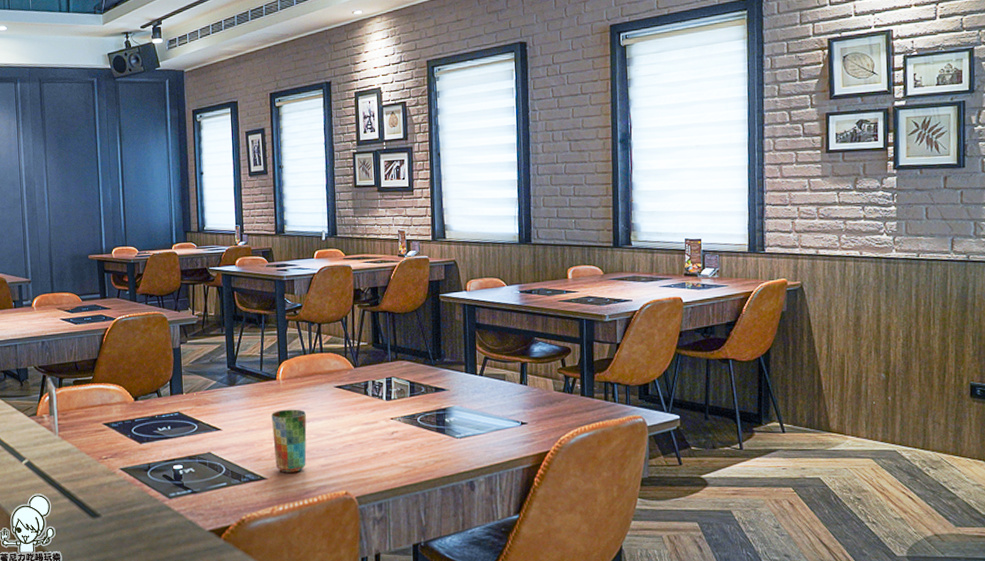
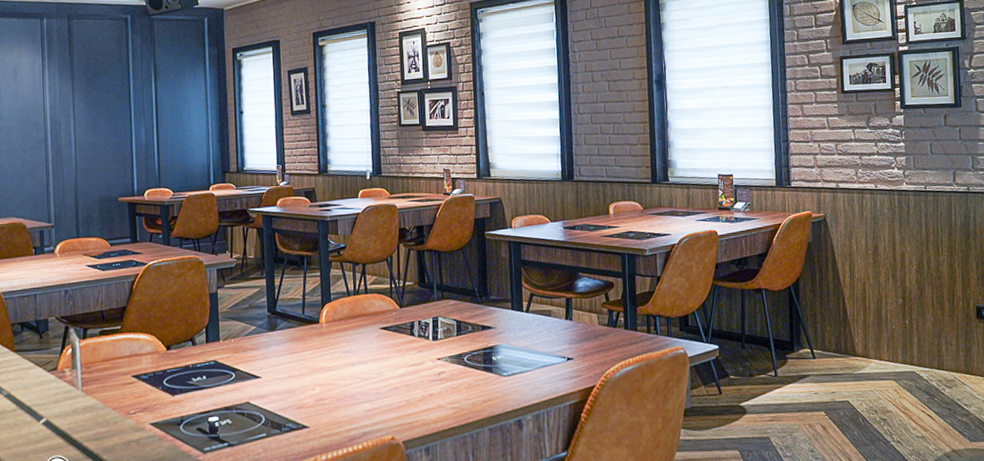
cup: present [272,409,307,473] -> none [314,353,351,420]

